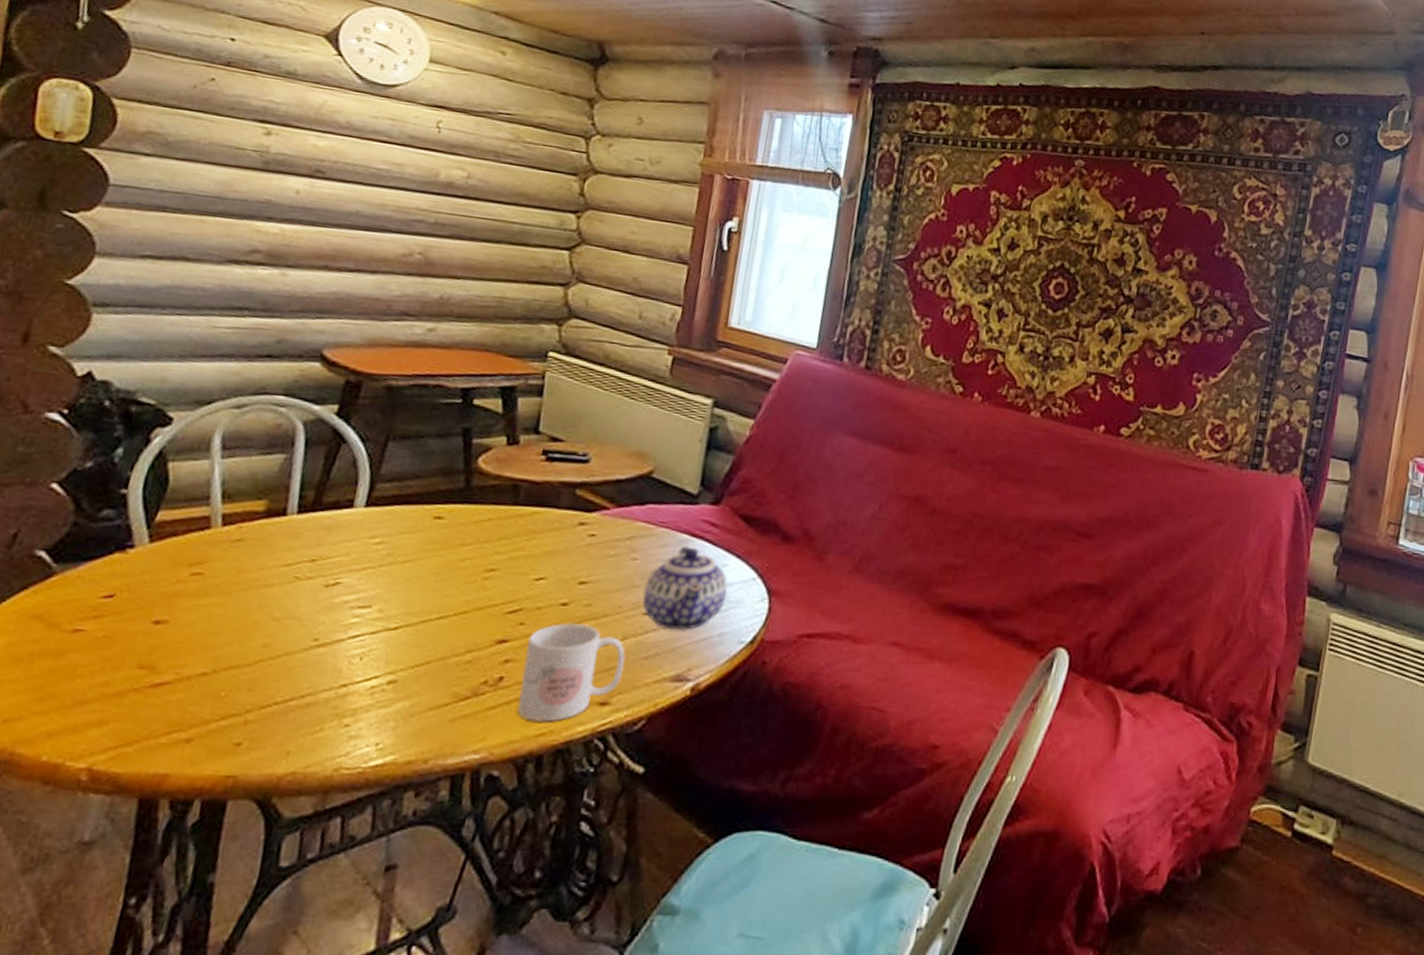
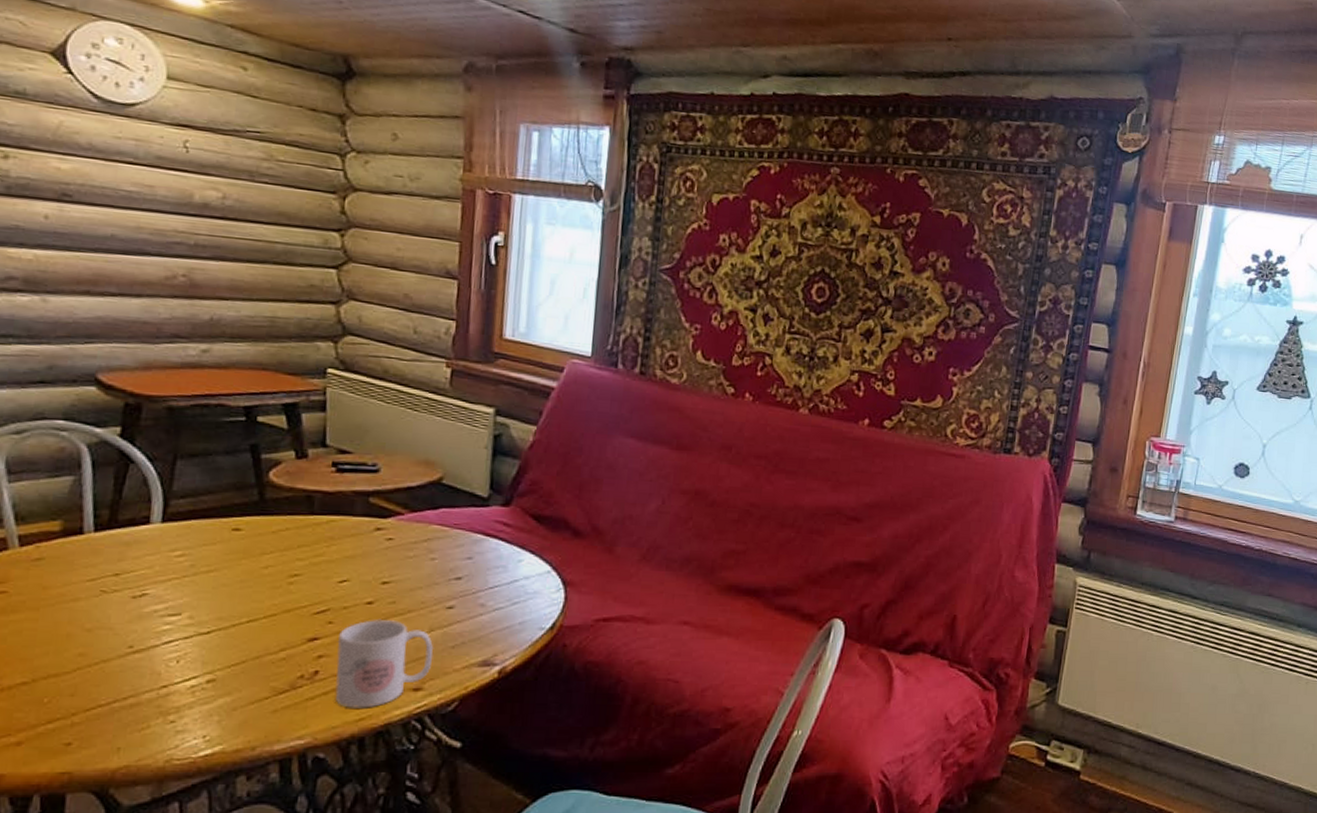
teapot: present [642,546,728,631] -> none [444,545,524,621]

